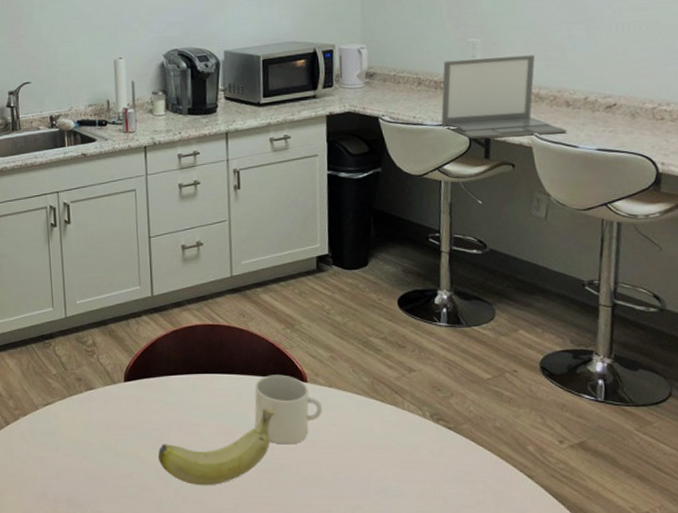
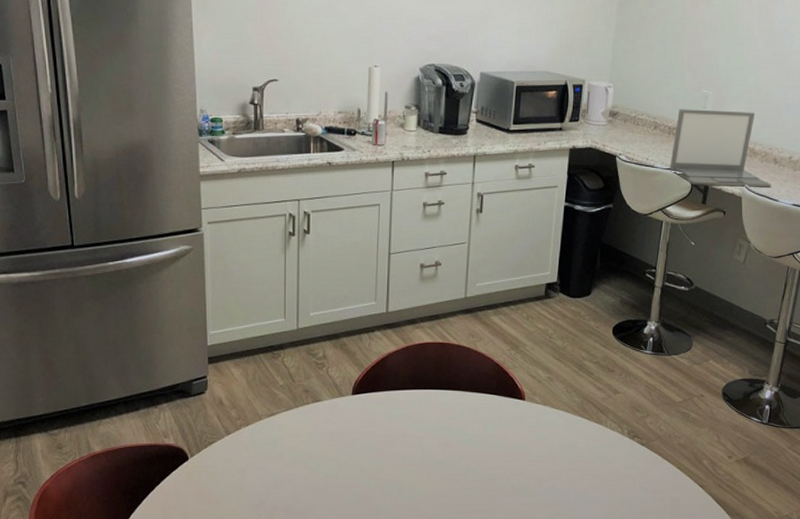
banana: present [157,408,276,486] -> none [379,424,493,495]
mug: present [254,375,323,445] -> none [473,392,536,457]

